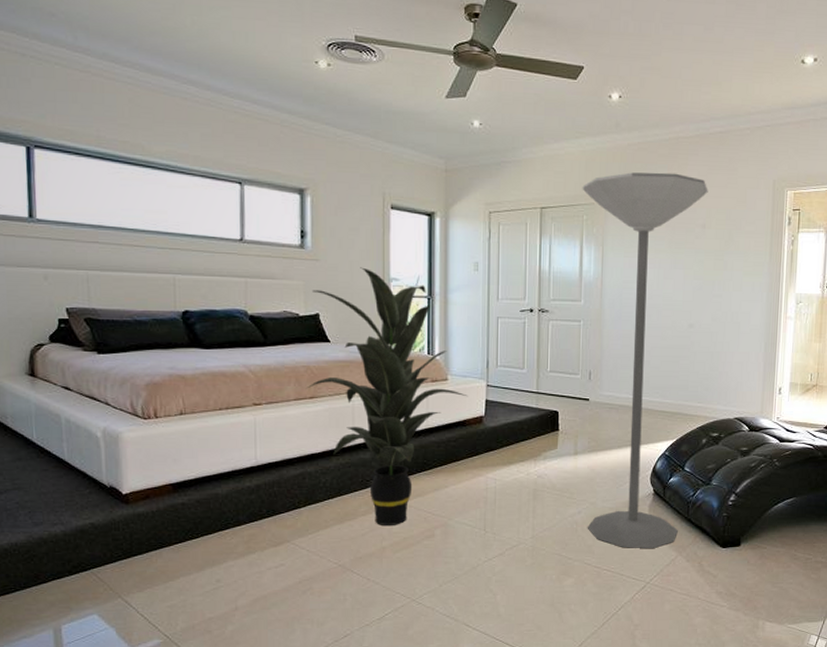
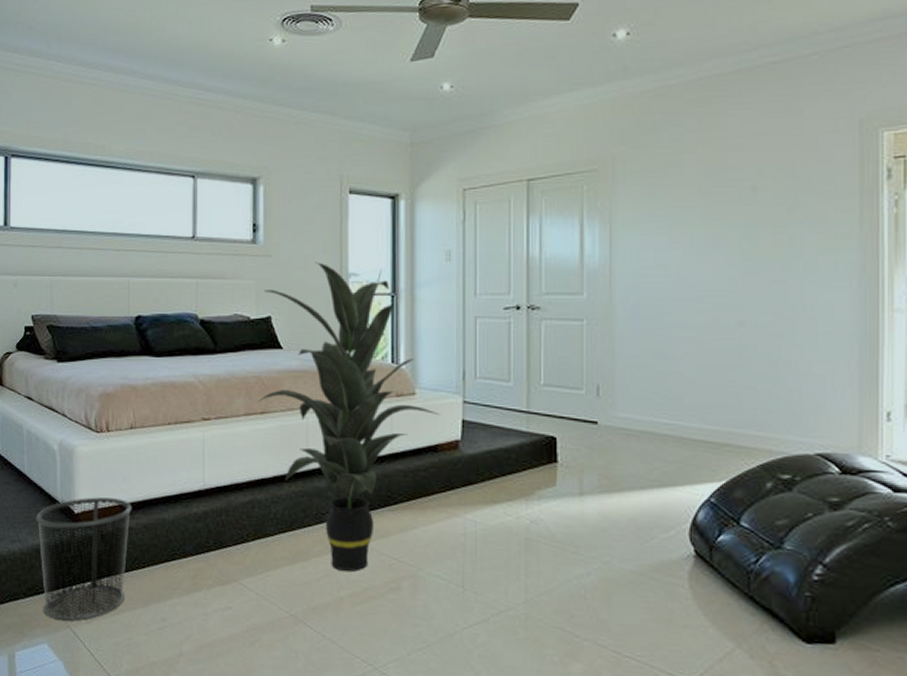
waste bin: none [79,478,184,593] -> present [35,497,132,621]
floor lamp: present [582,172,708,548] -> none [580,122,759,634]

